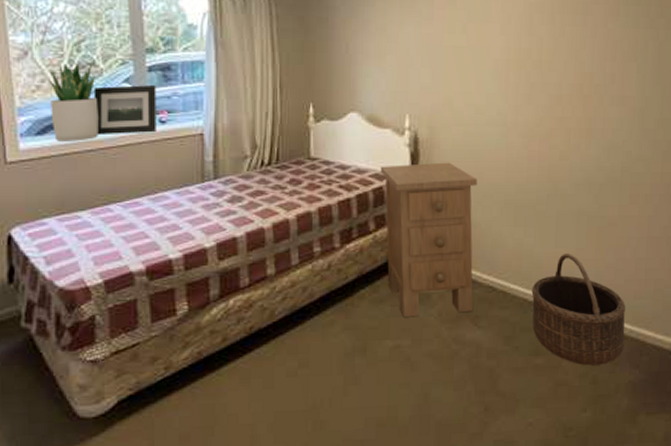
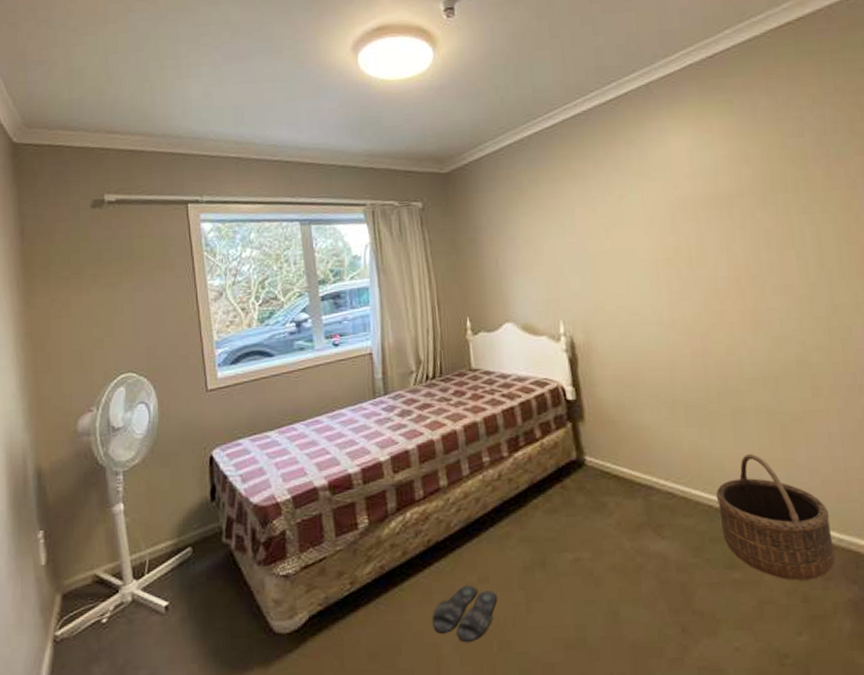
planter: present [49,59,99,142] -> none [240,295,282,369]
picture frame: present [93,85,156,136] -> none [276,313,331,361]
slippers: none [249,370,316,422] -> present [432,585,498,642]
nightstand: present [380,162,478,318] -> none [540,364,653,528]

